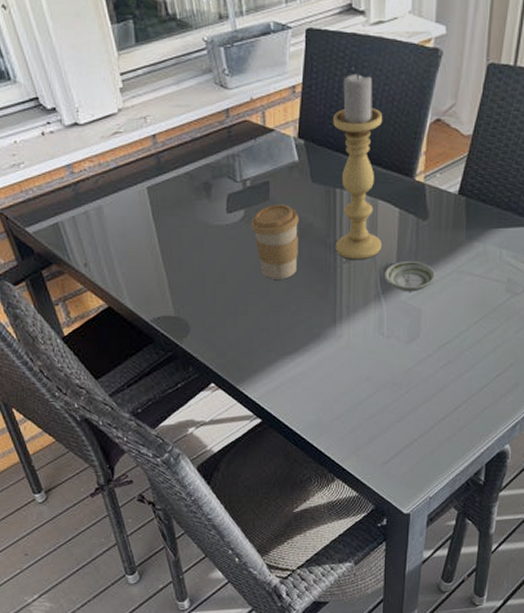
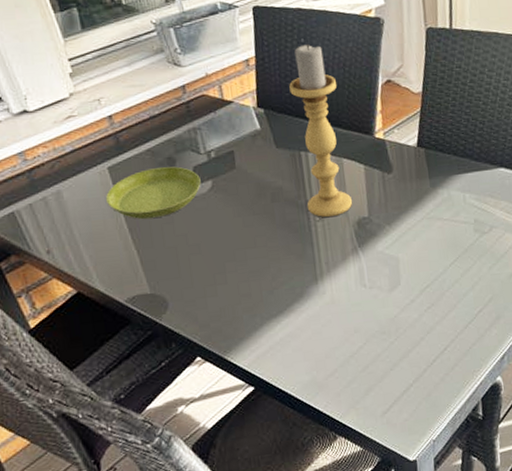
saucer: none [143,192,234,243] -> present [106,166,201,219]
coffee cup: present [250,204,300,279] -> none [219,171,272,245]
saucer: present [385,260,436,292] -> none [358,212,408,243]

